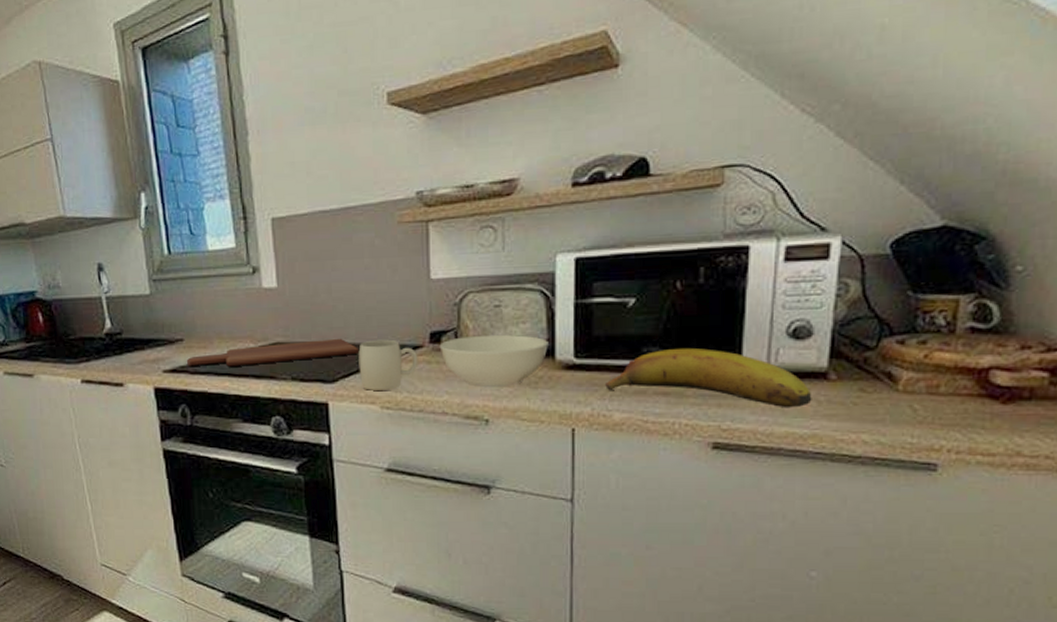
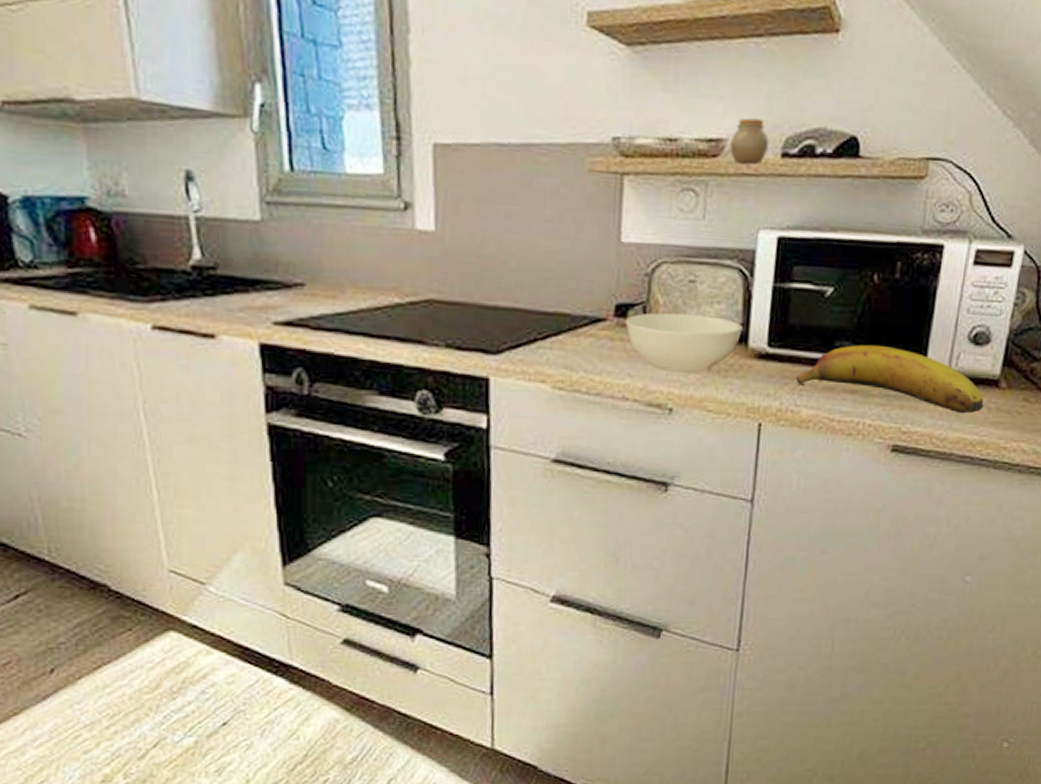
cutting board: present [186,338,360,368] -> none [306,300,532,326]
mug: present [358,339,418,390] -> none [529,306,600,368]
jar: none [522,156,559,199] -> present [729,118,770,166]

